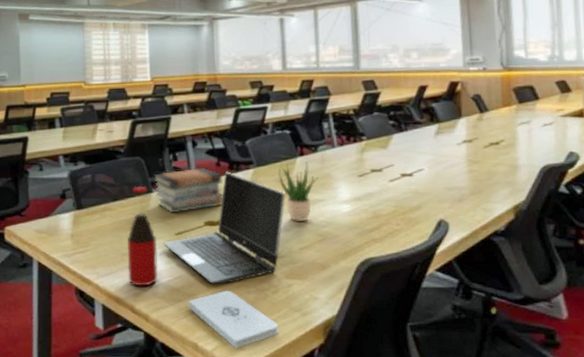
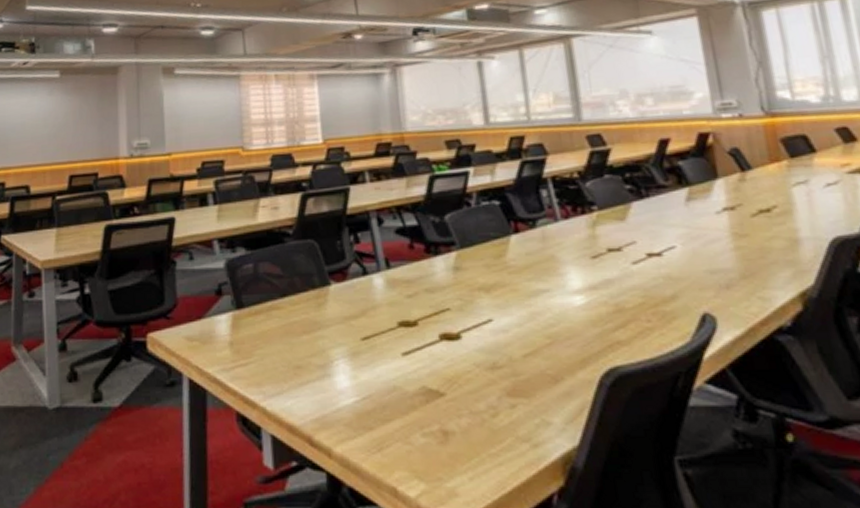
bottle: present [127,187,158,287] -> none [300,277,342,410]
book stack: present [153,167,223,214] -> none [330,250,420,312]
laptop computer: present [163,171,286,285] -> none [347,255,501,407]
notepad: present [188,290,278,349] -> none [381,413,502,495]
potted plant: present [278,162,319,222] -> none [488,240,541,320]

